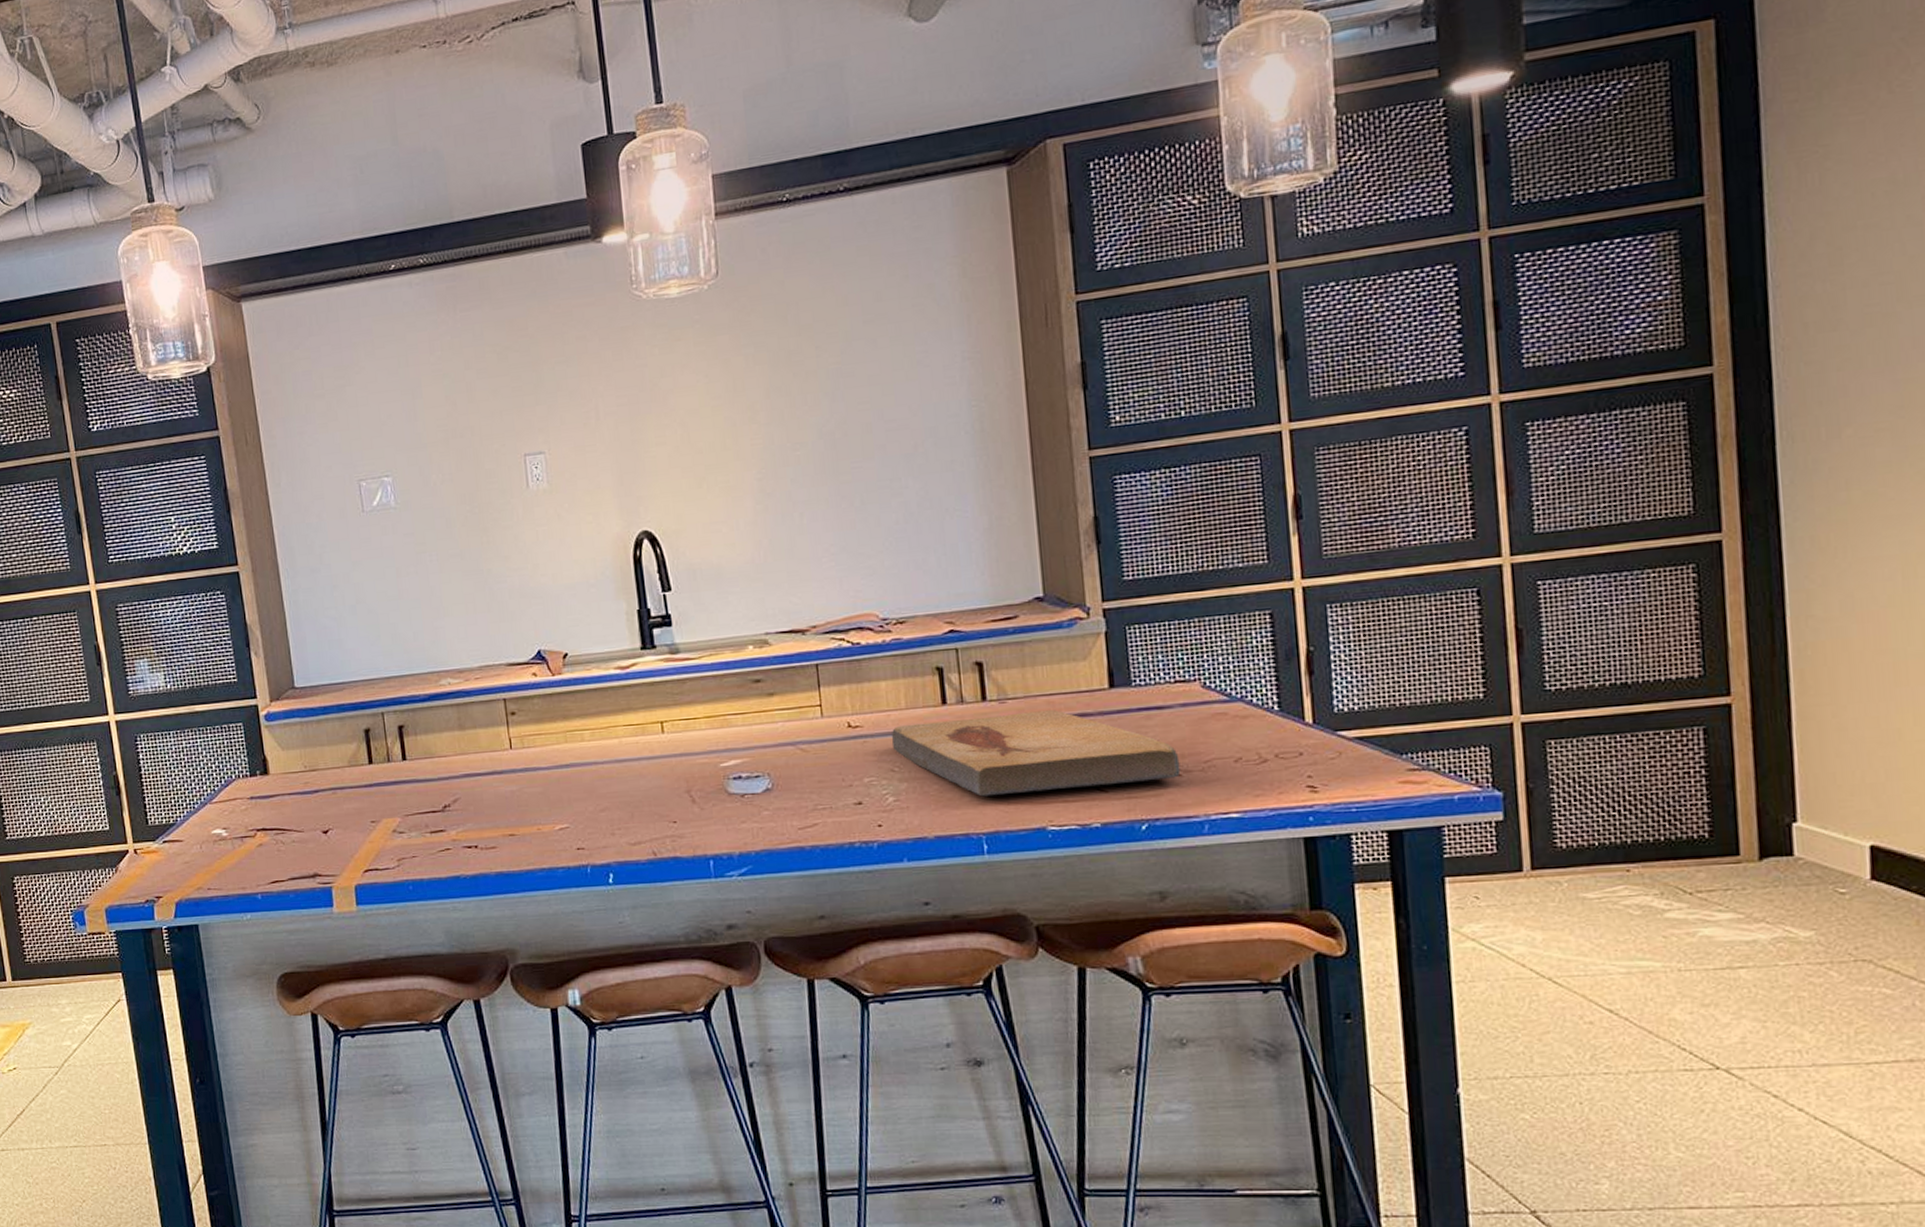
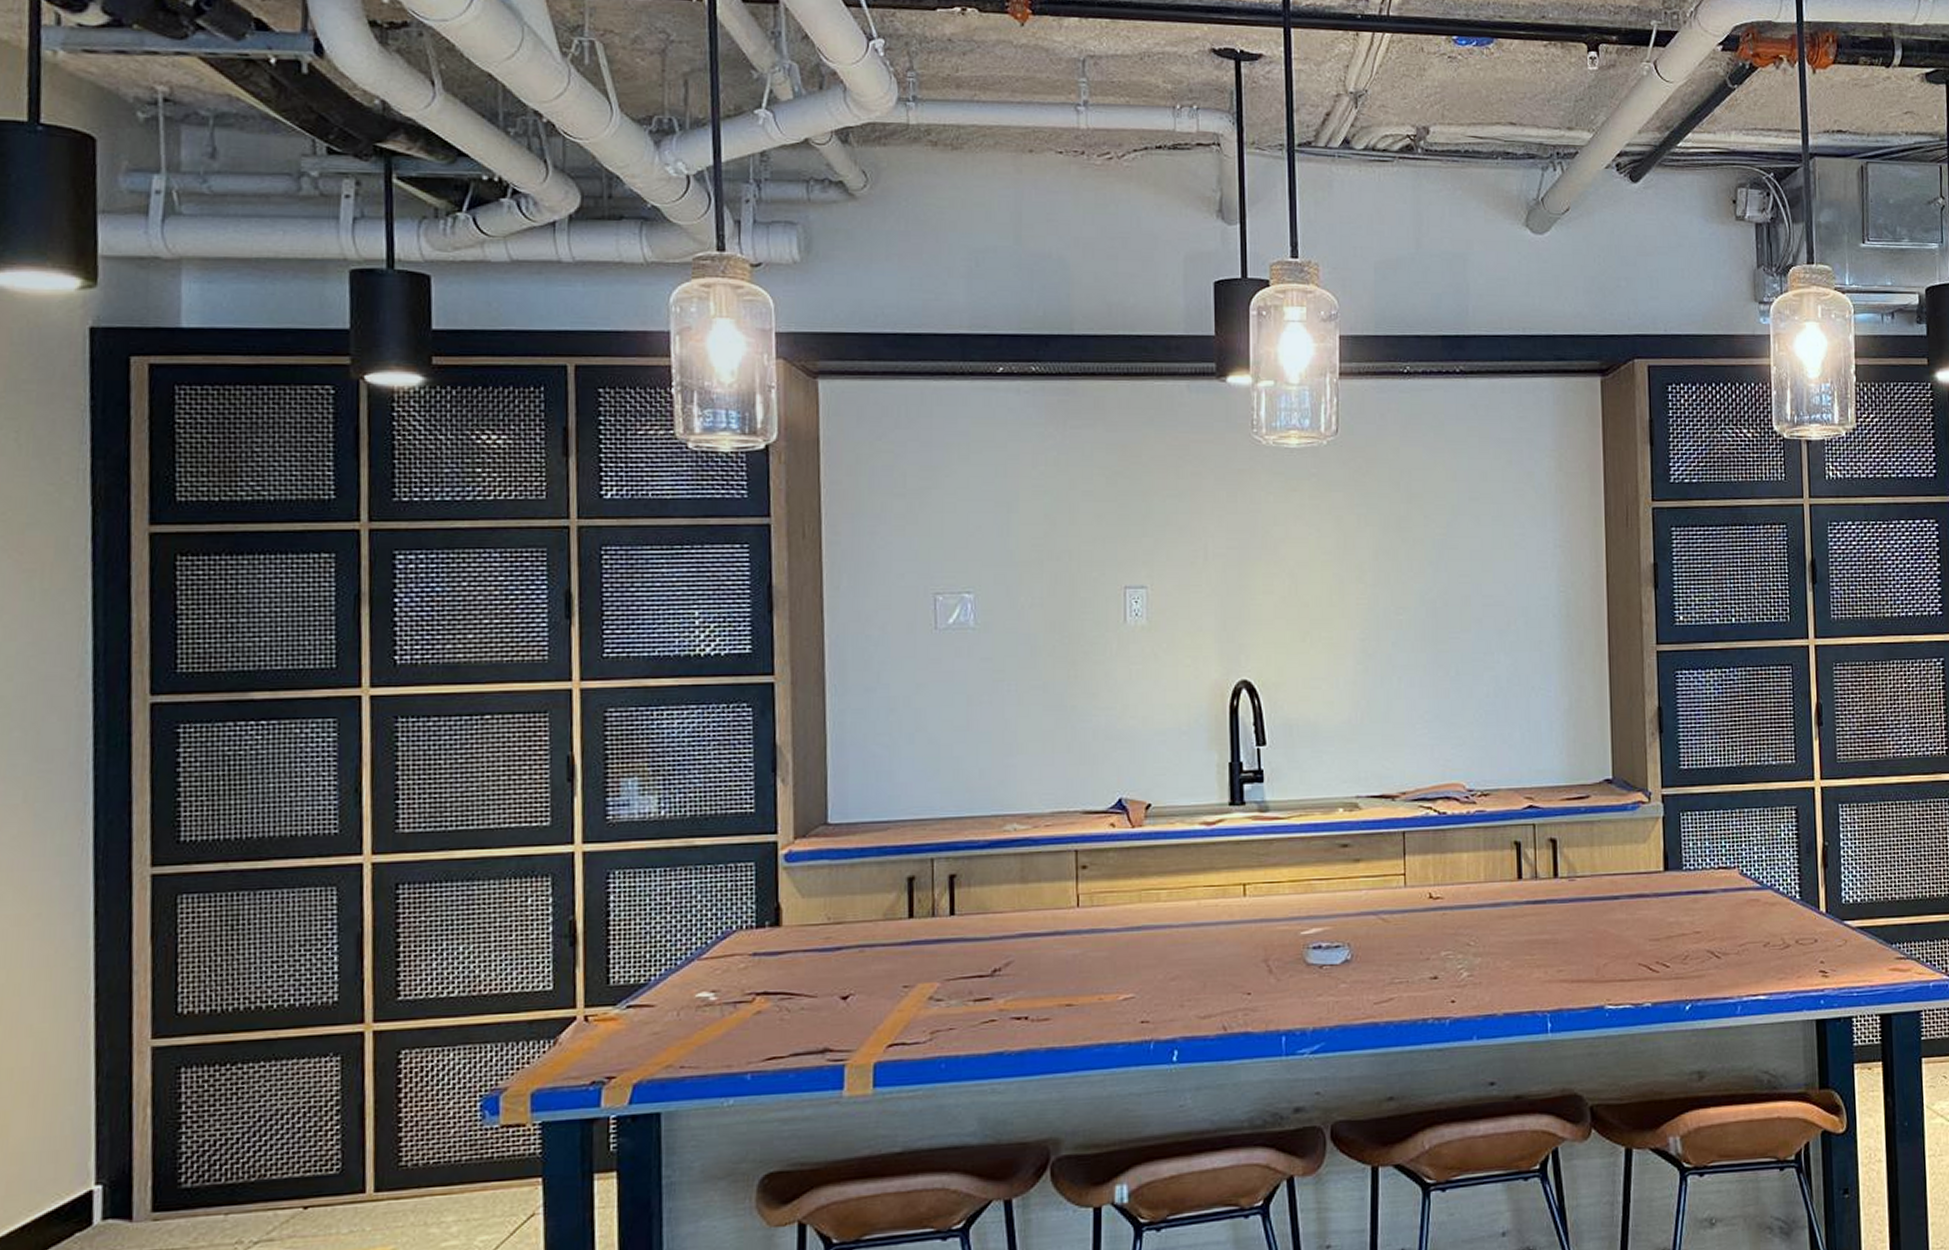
fish fossil: present [892,710,1181,797] -> none [1470,890,1720,974]

